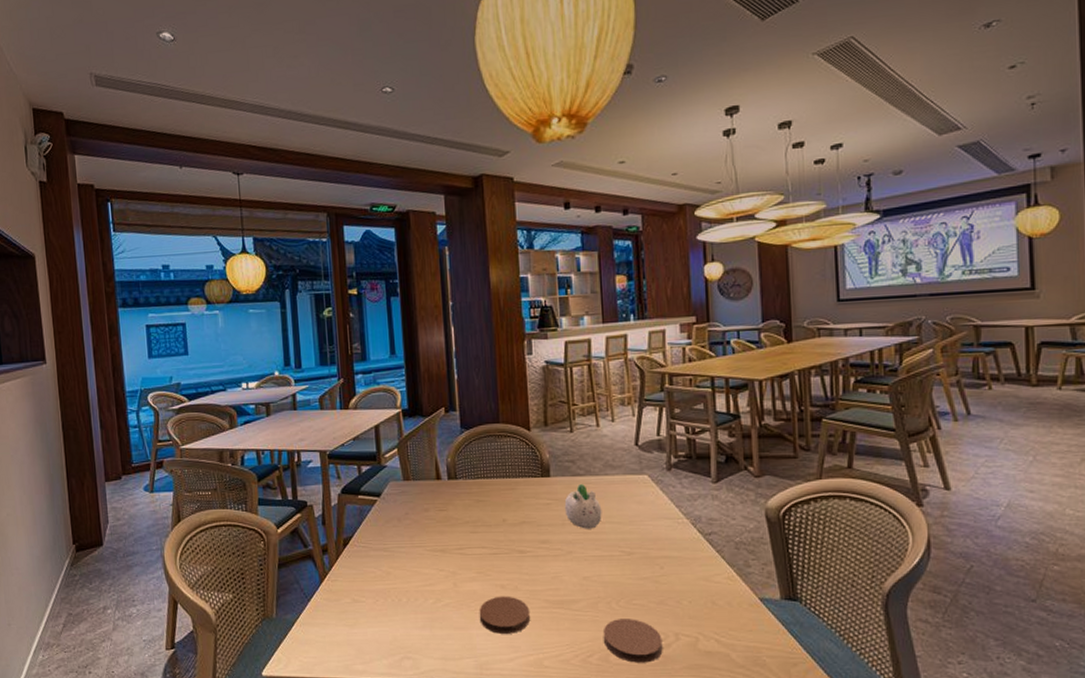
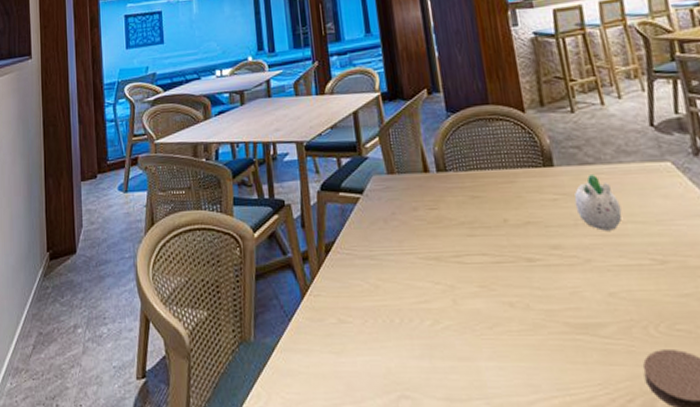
coaster: present [479,596,531,634] -> none [485,316,550,367]

